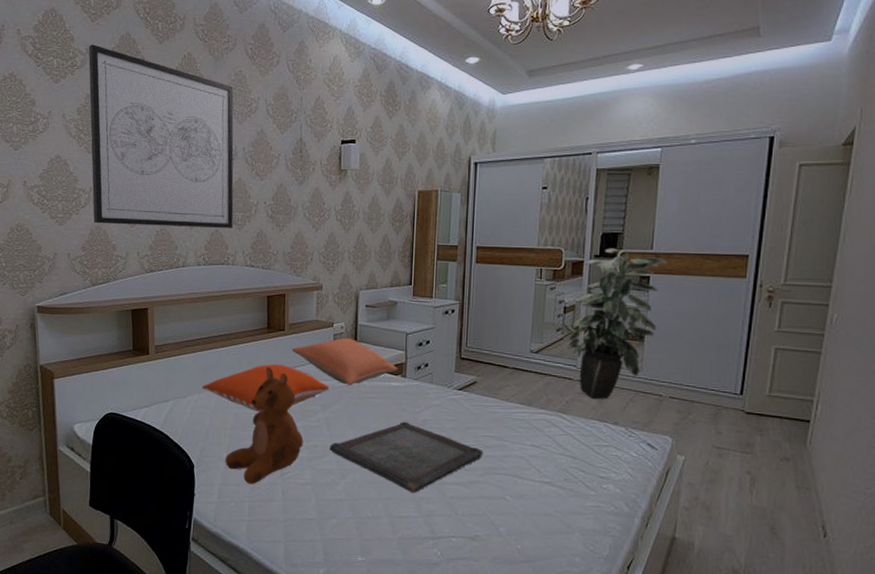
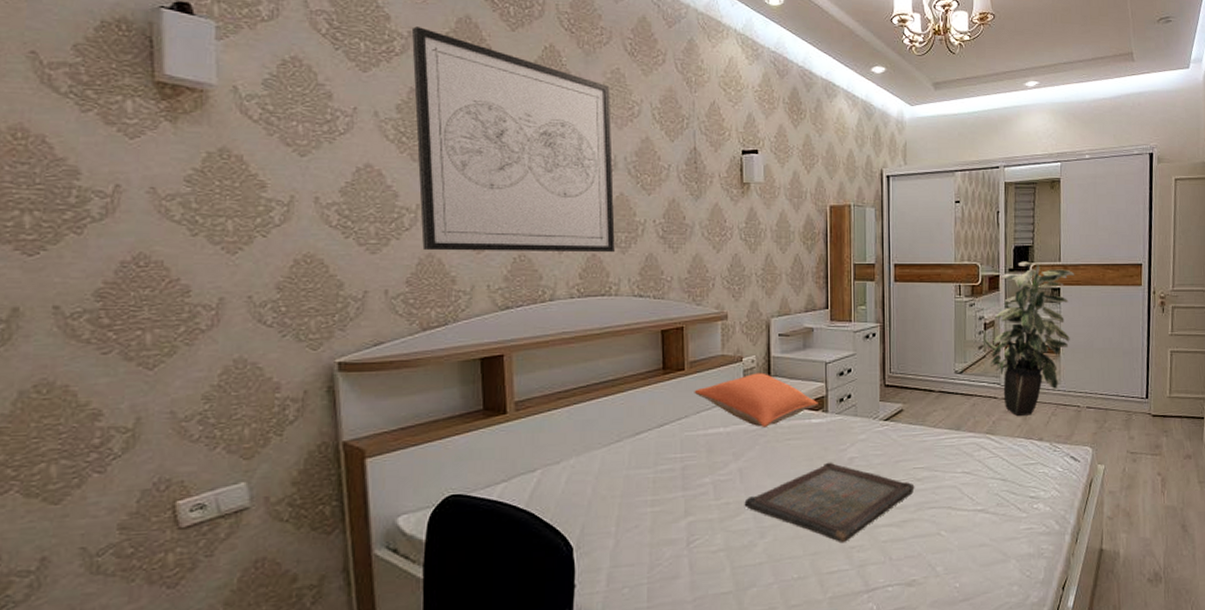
pillow: present [202,363,329,413] -> none [581,410,741,472]
teddy bear: present [225,367,304,485] -> none [614,415,713,562]

